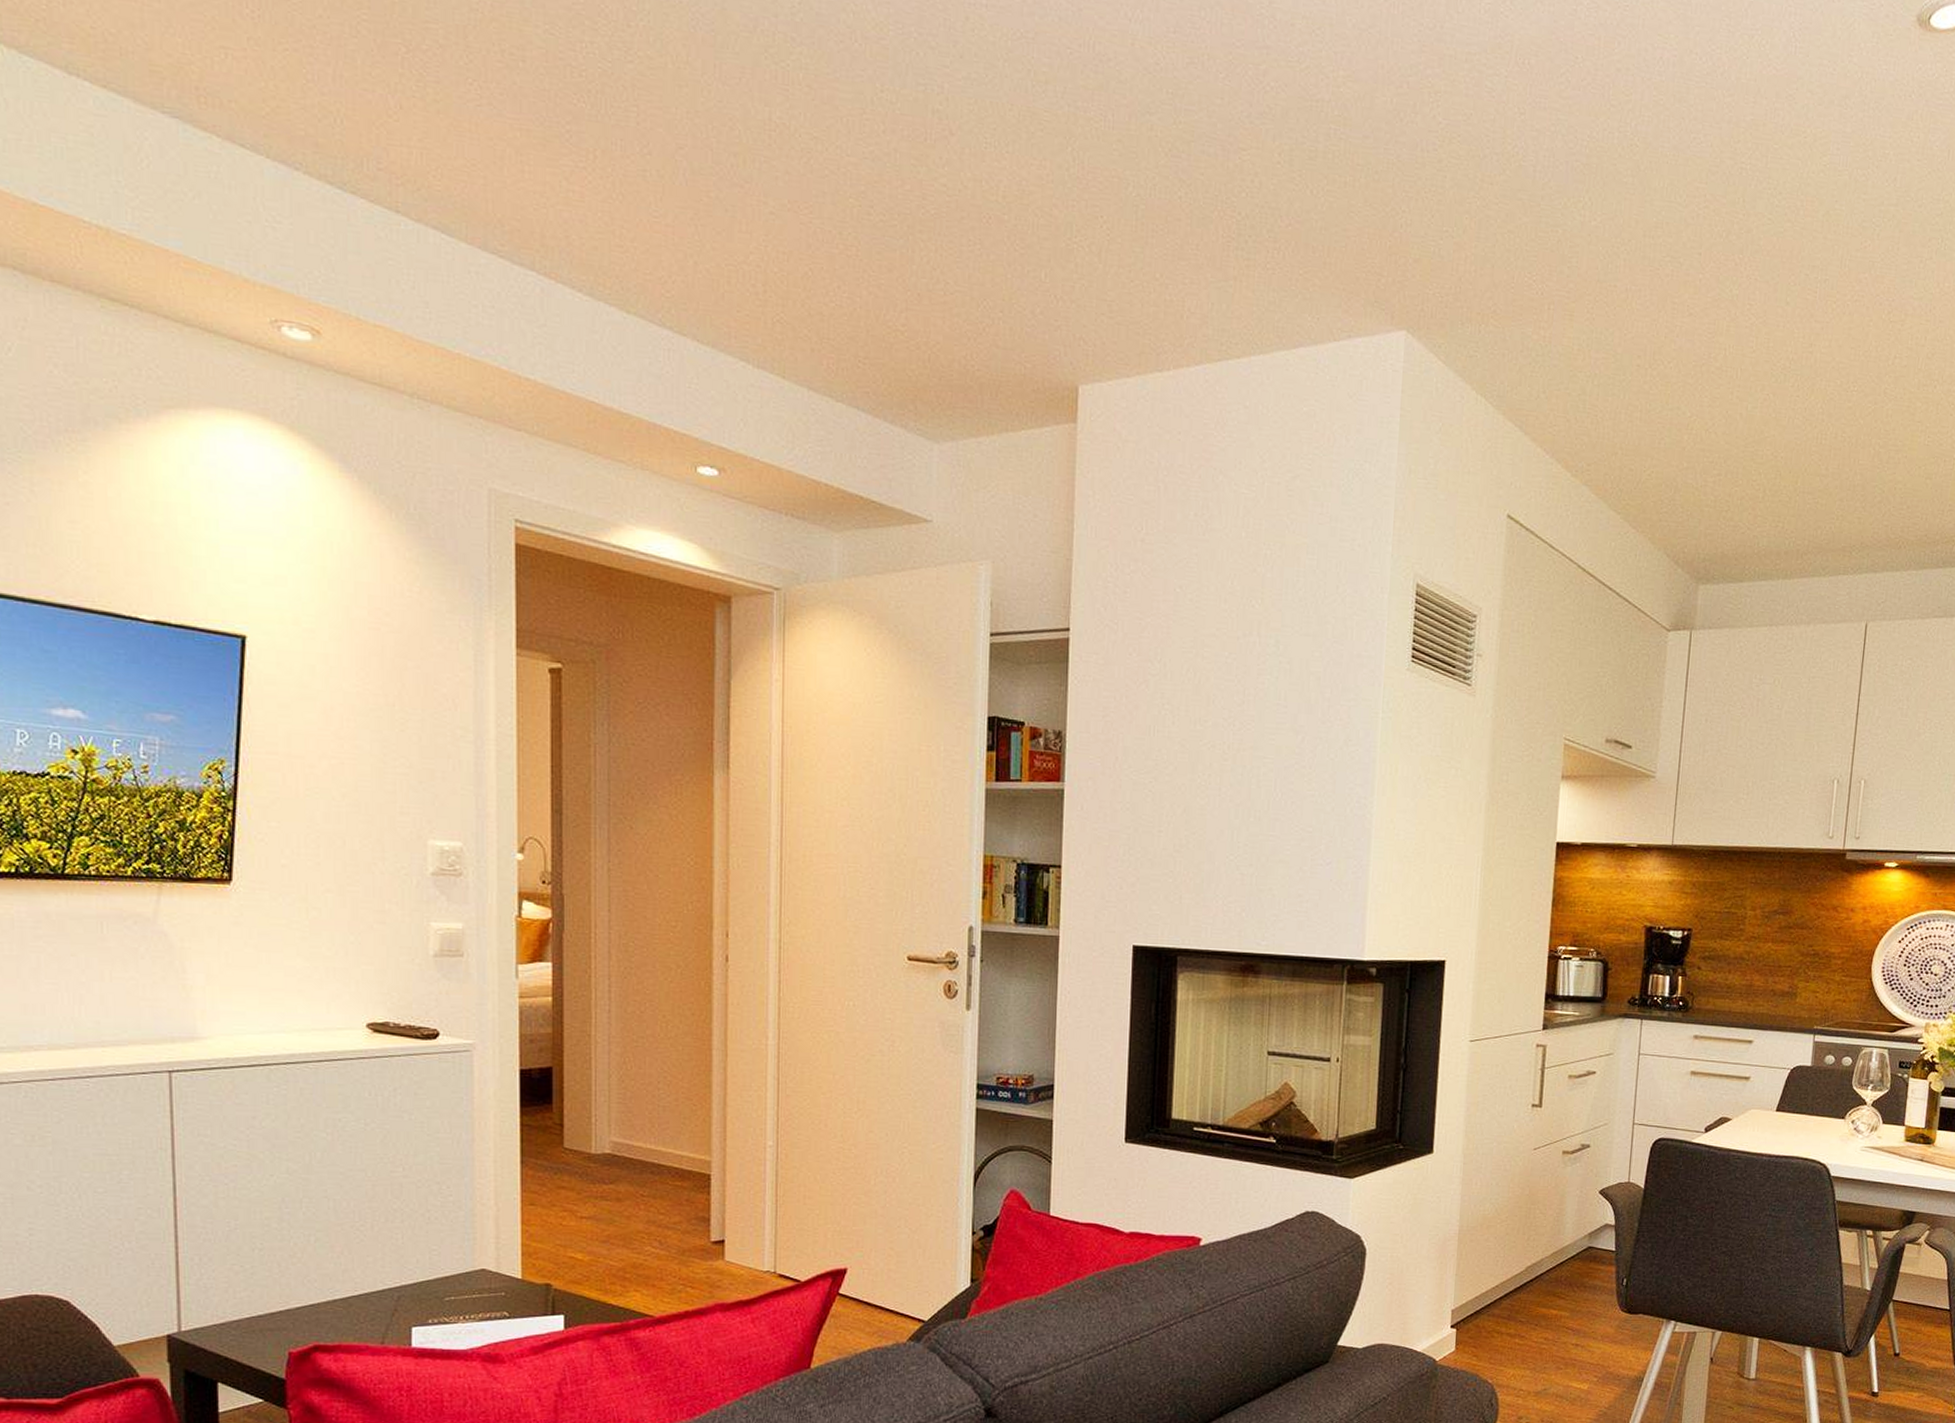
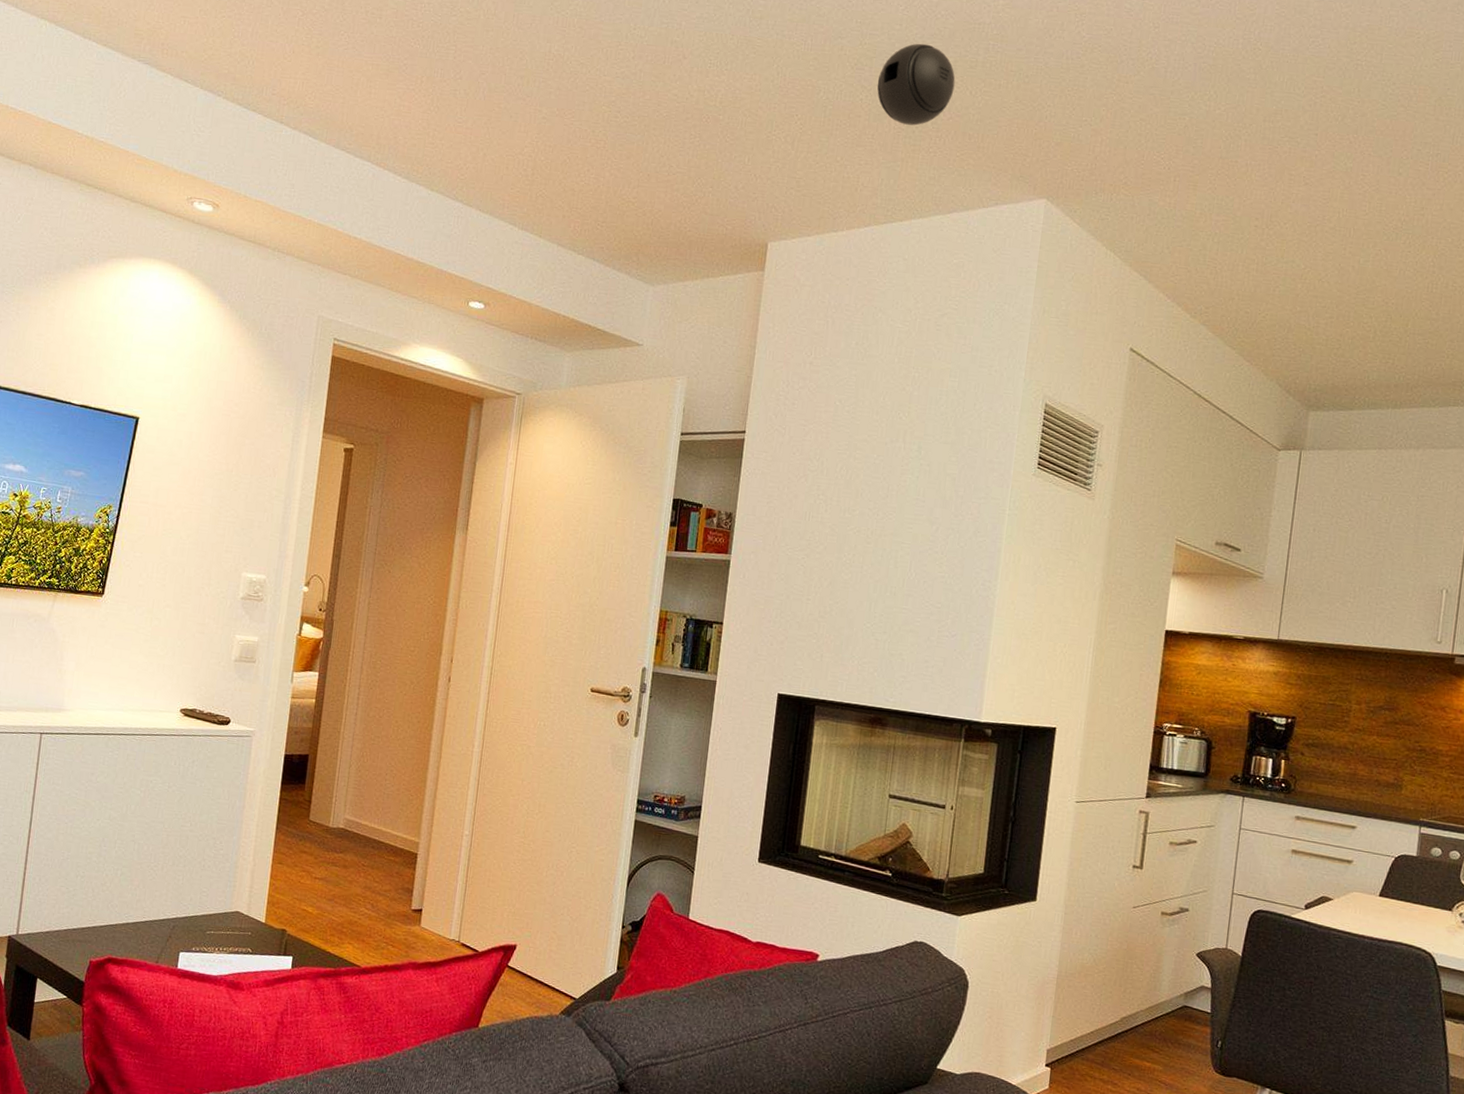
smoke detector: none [1198,124,1292,234] -> present [877,43,955,126]

